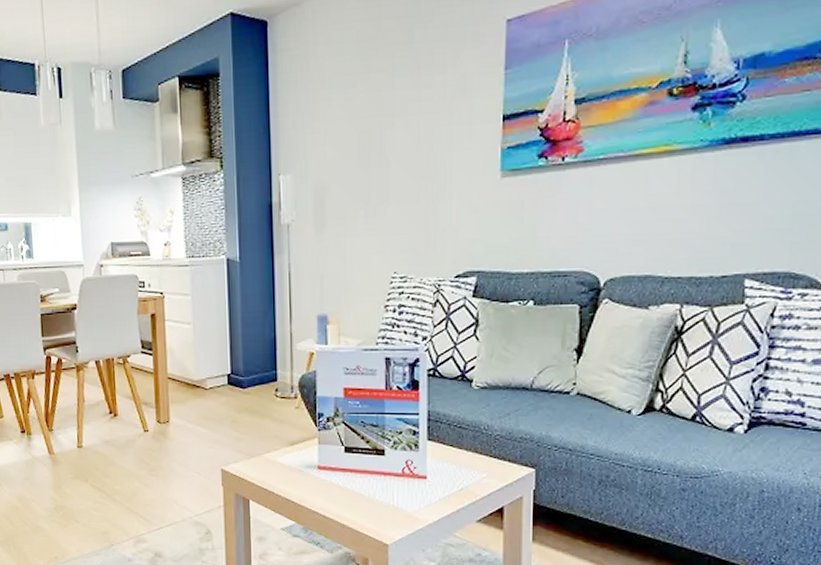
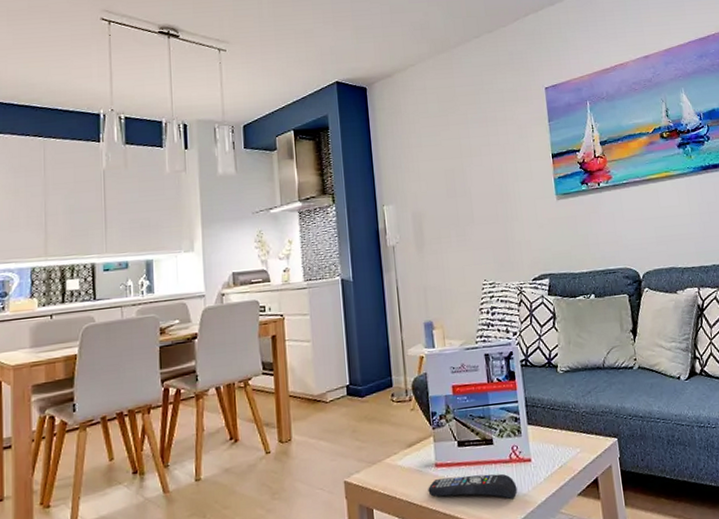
remote control: none [308,482,407,513] -> present [428,473,517,499]

